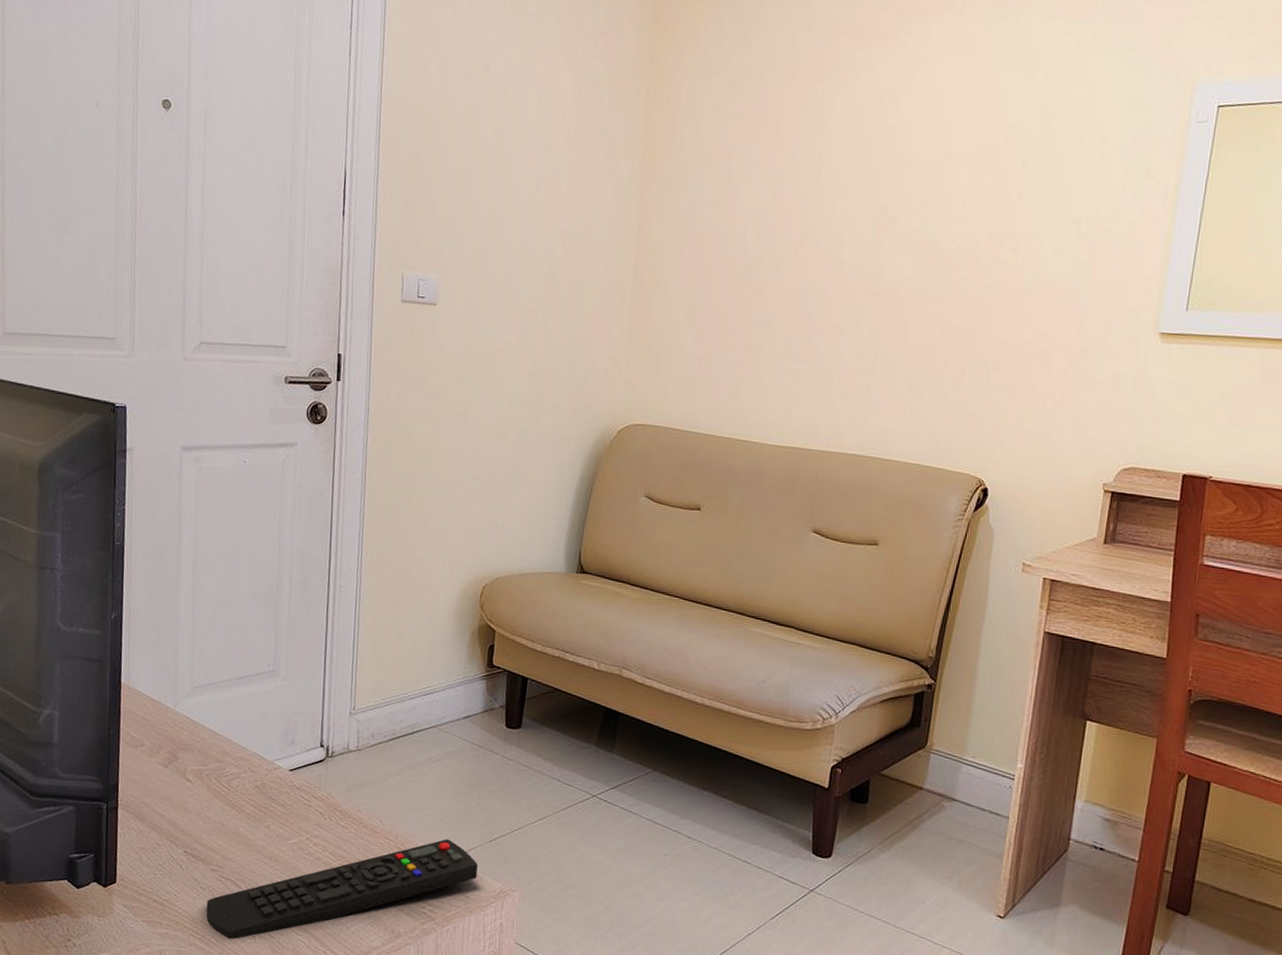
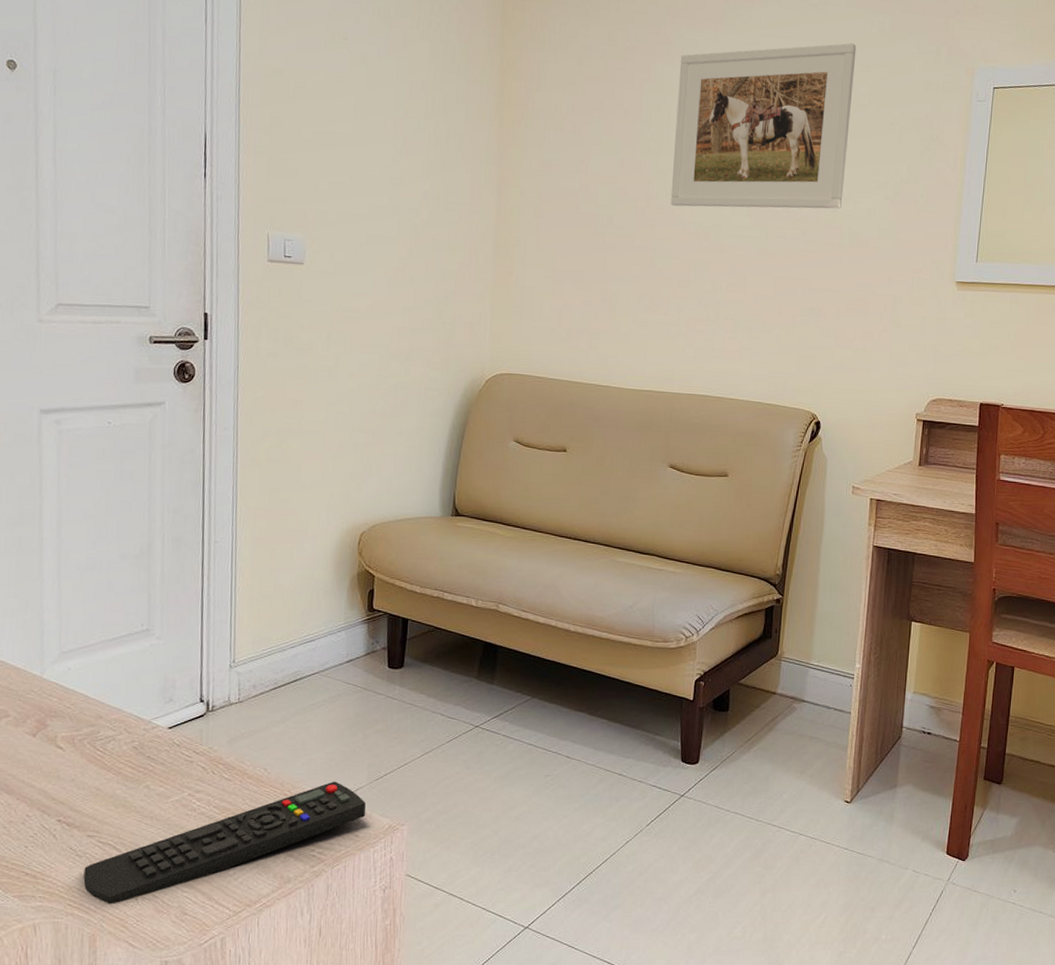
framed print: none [826,58,1051,248] -> present [670,43,857,209]

